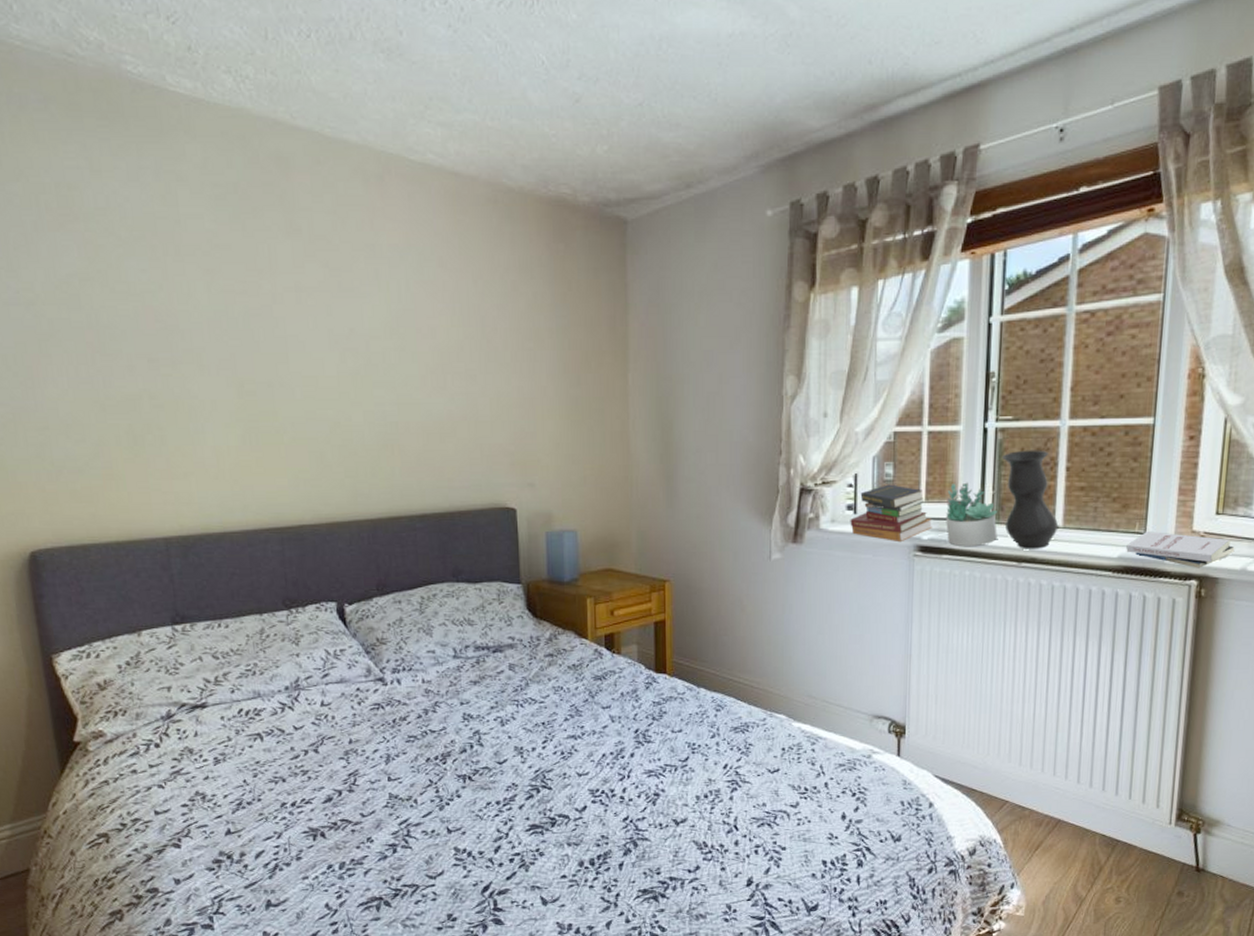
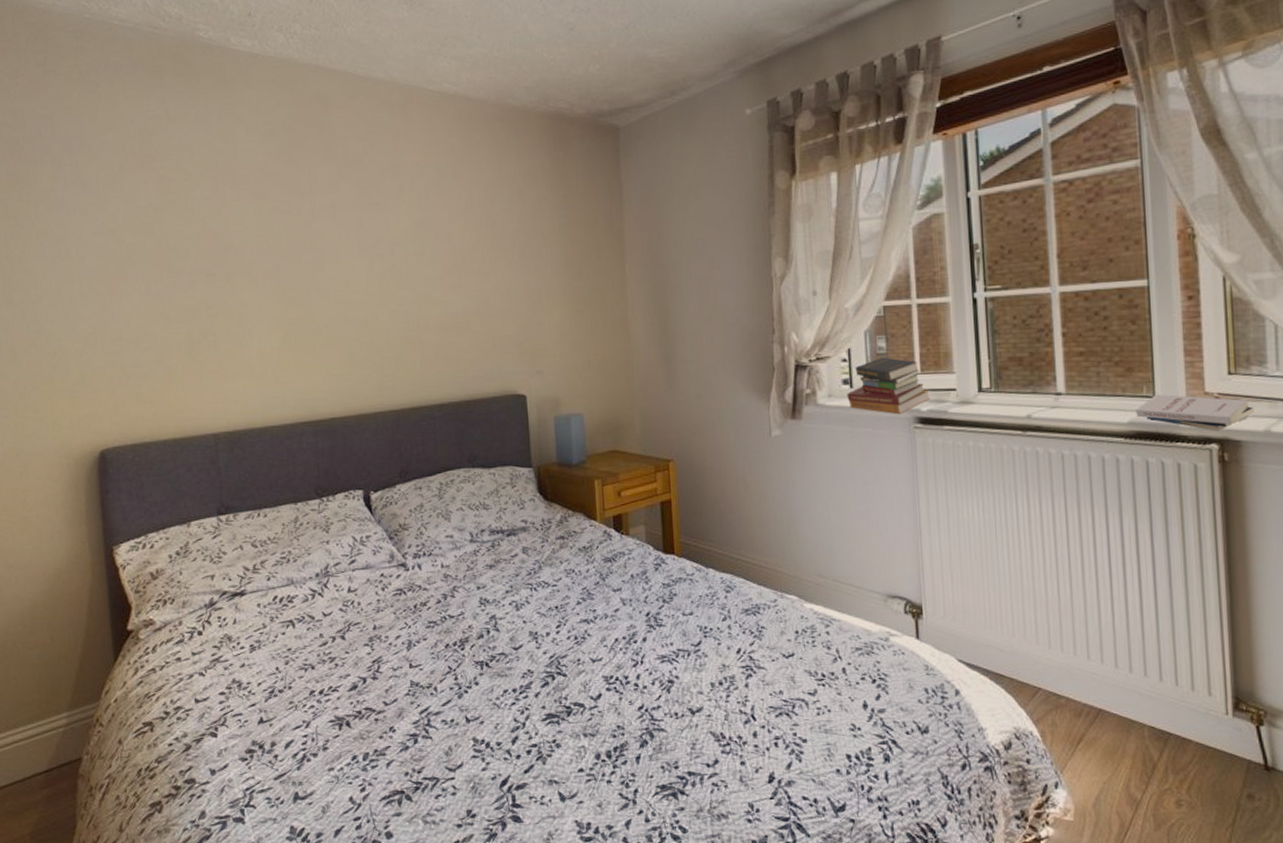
succulent plant: present [946,482,998,547] -> none [942,352,998,418]
vase: present [1002,450,1058,550] -> none [995,317,1060,419]

